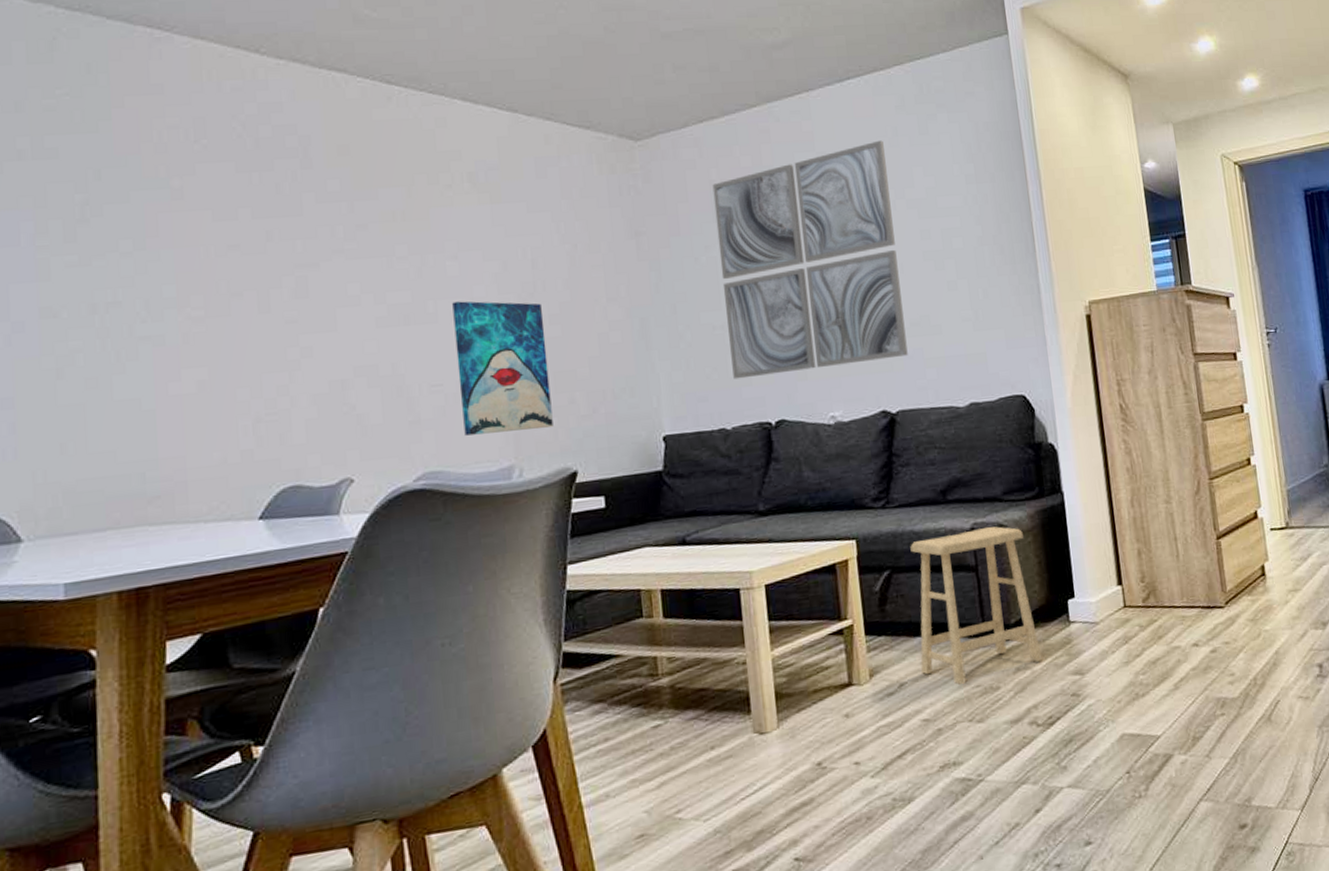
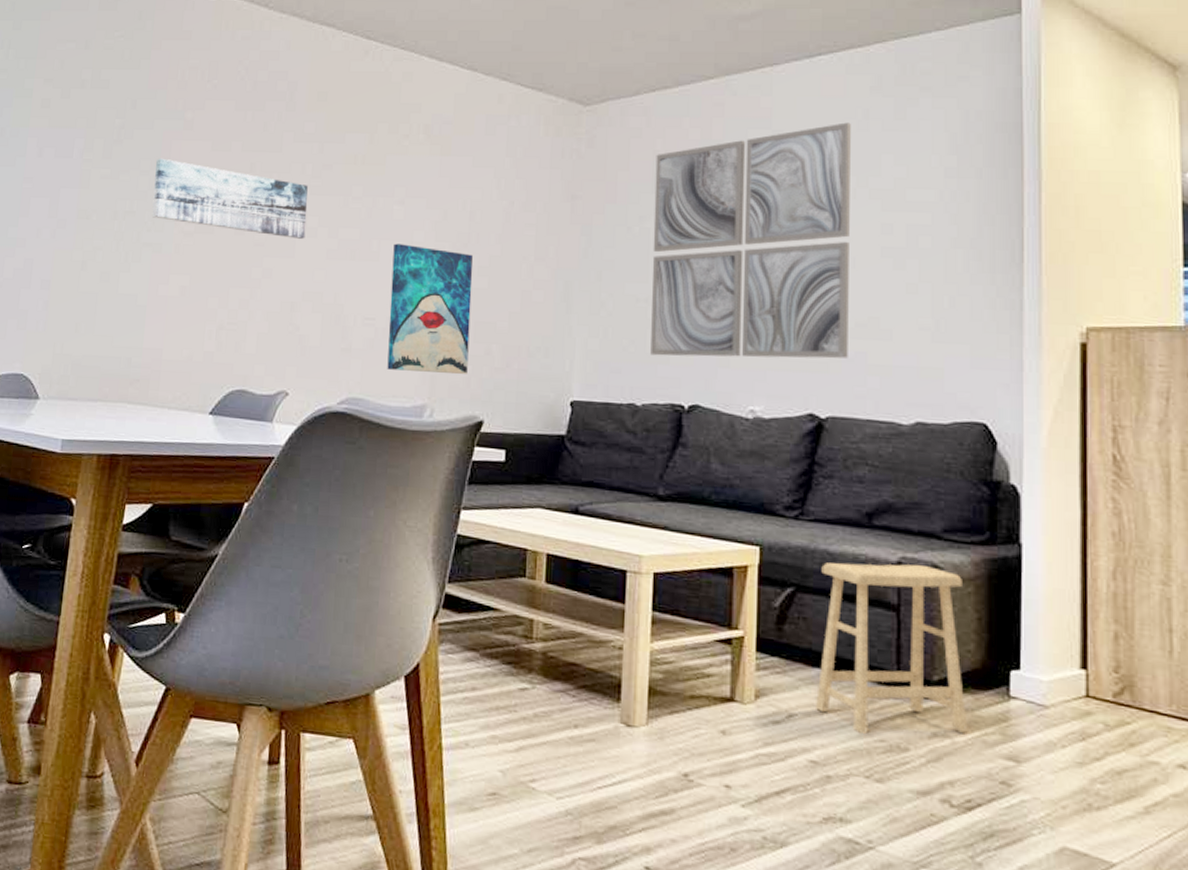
wall art: none [139,235,347,310] -> present [151,158,308,239]

